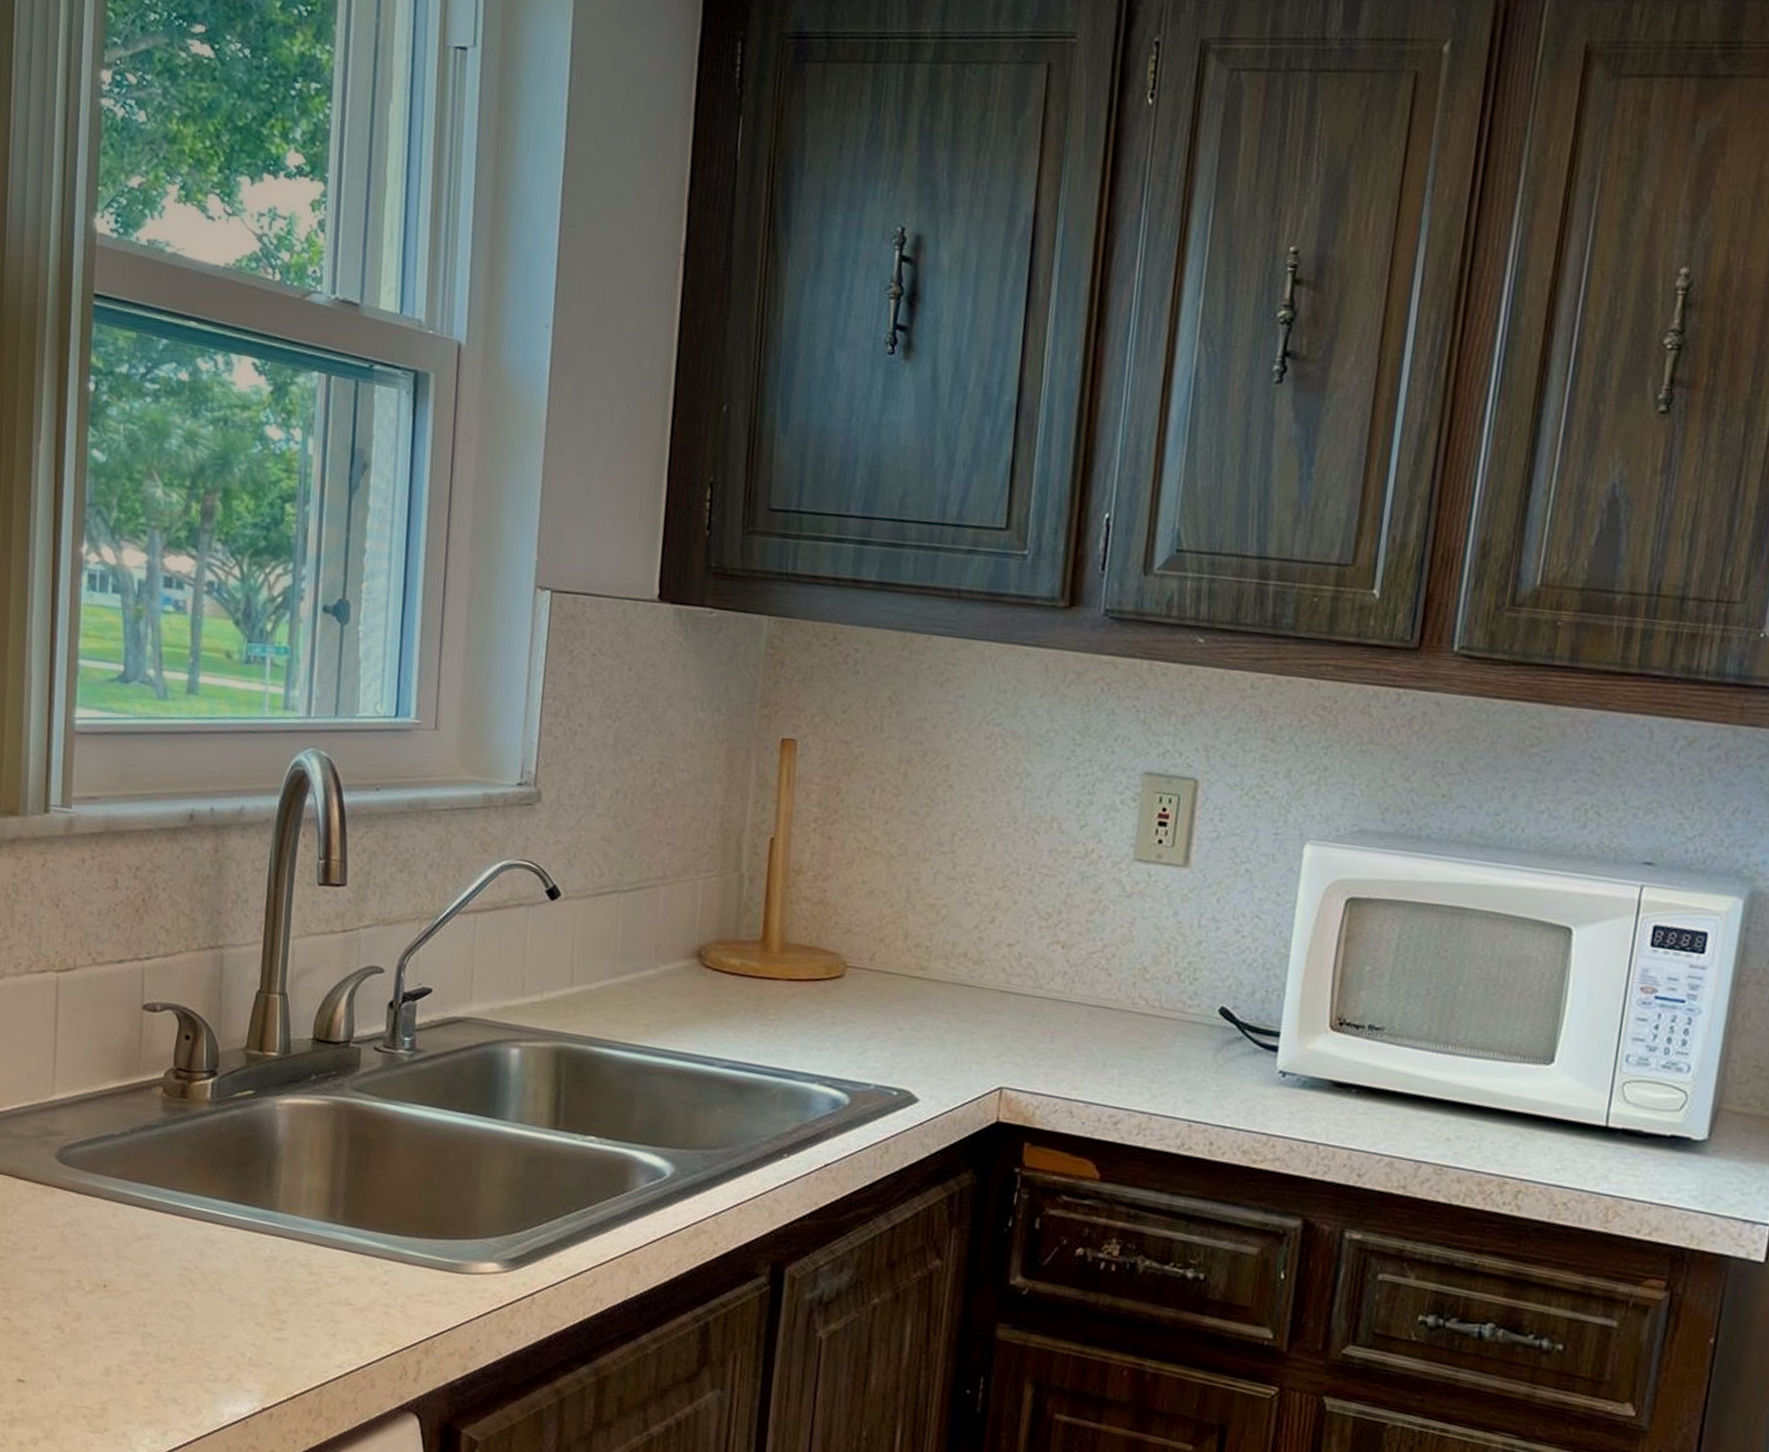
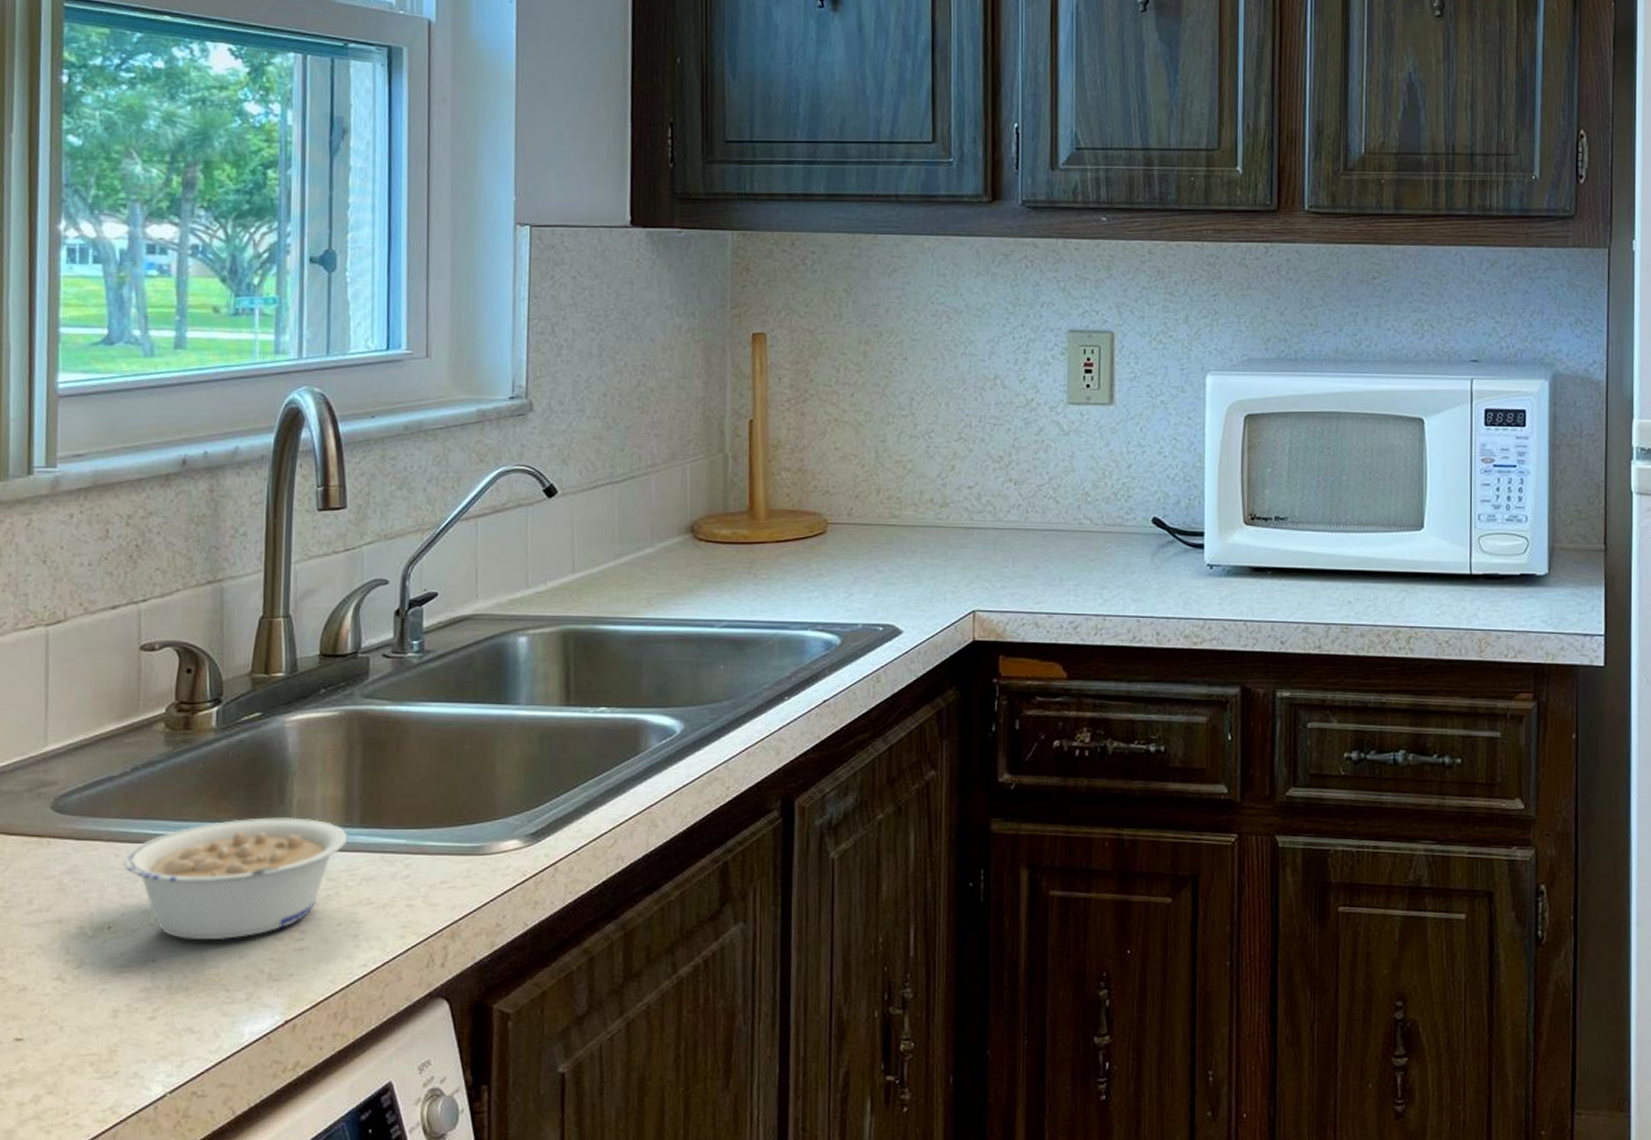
legume: none [120,1196,330,1318] -> present [123,817,347,941]

